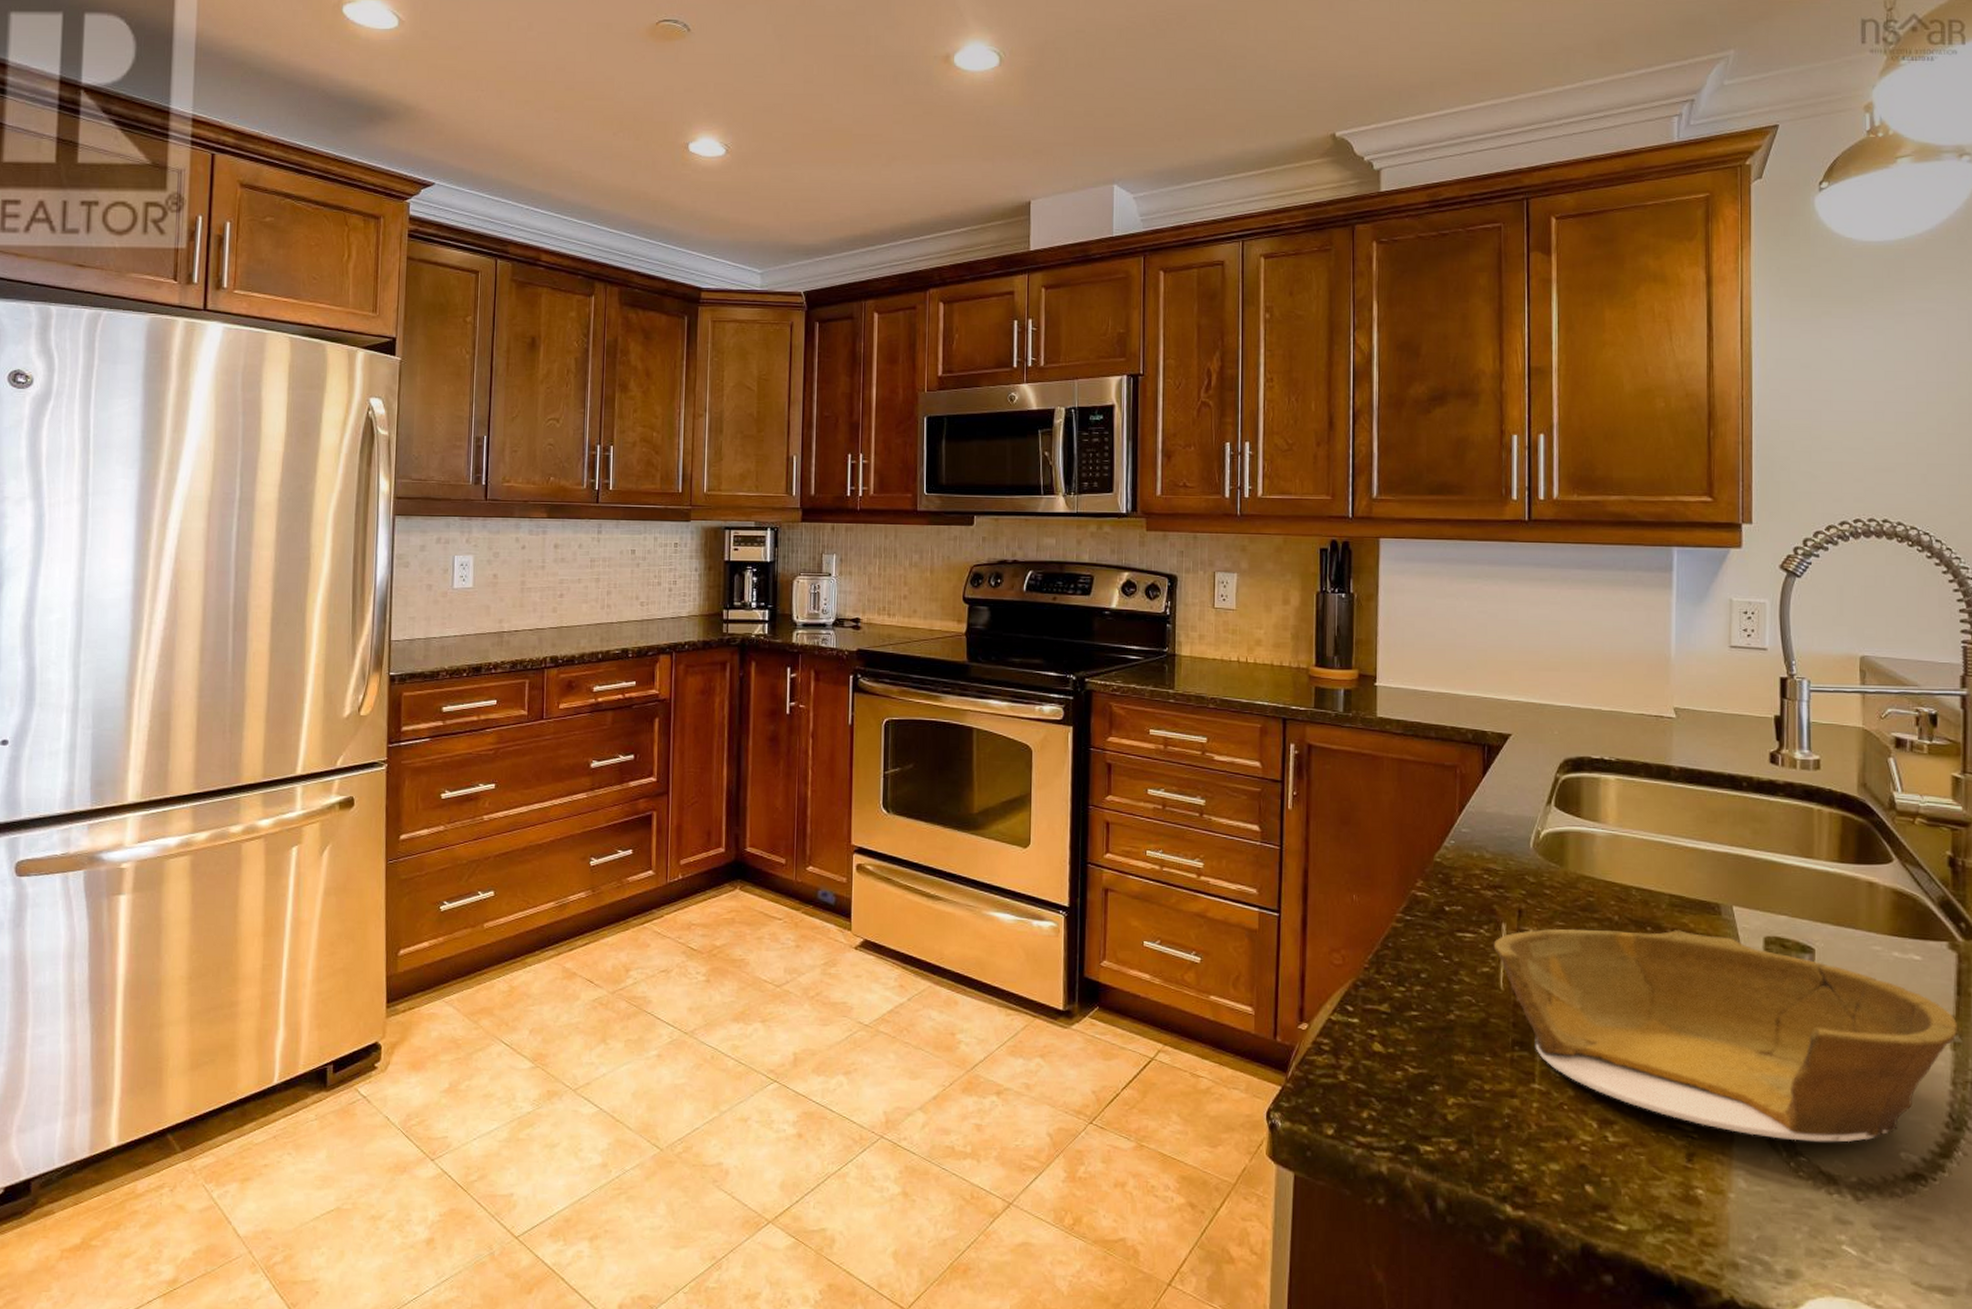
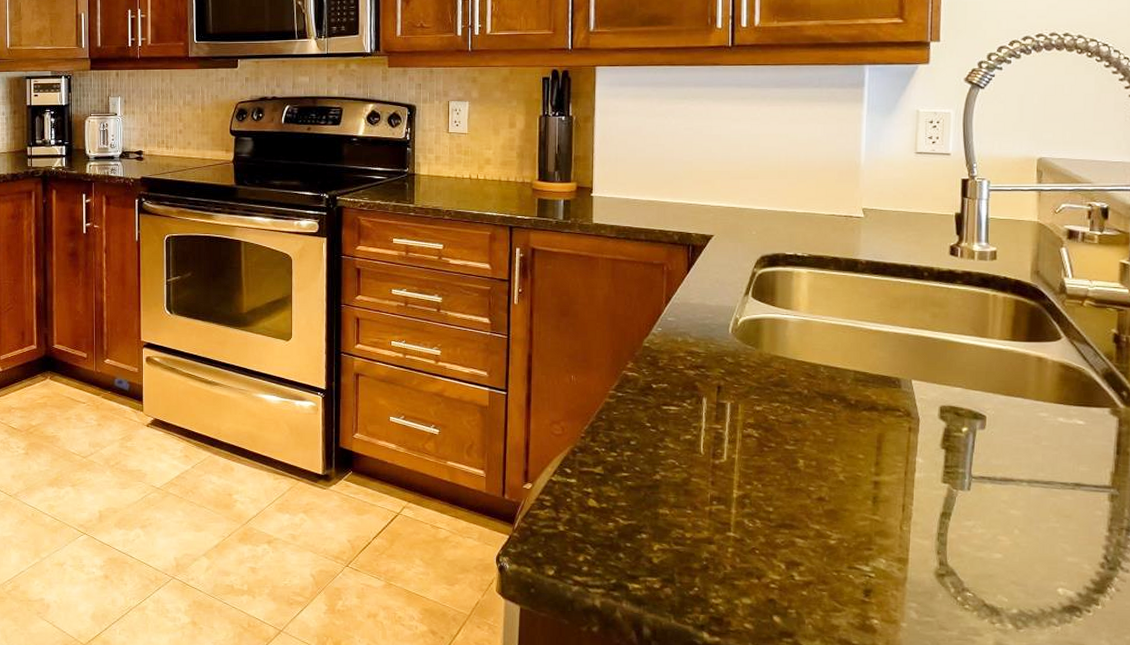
bowl: present [1493,928,1958,1142] -> none [695,401,1116,580]

